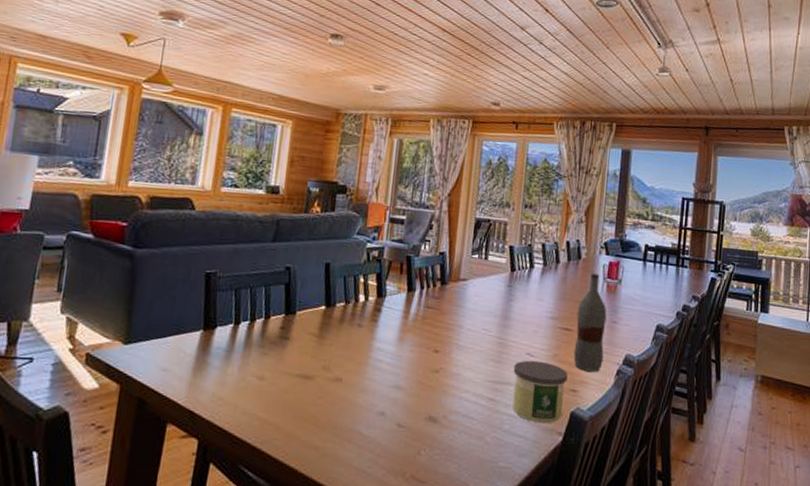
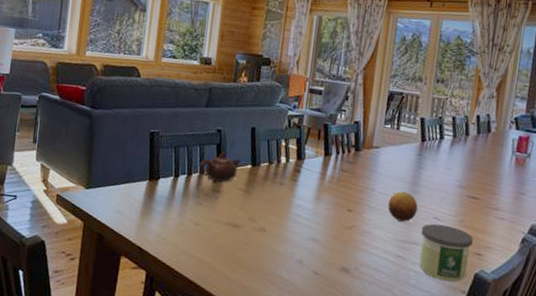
teapot: none [264,292,314,327] -> present [199,152,242,182]
fruit: none [477,326,509,360] -> present [388,191,418,222]
bottle: present [573,273,607,372] -> none [479,146,515,239]

